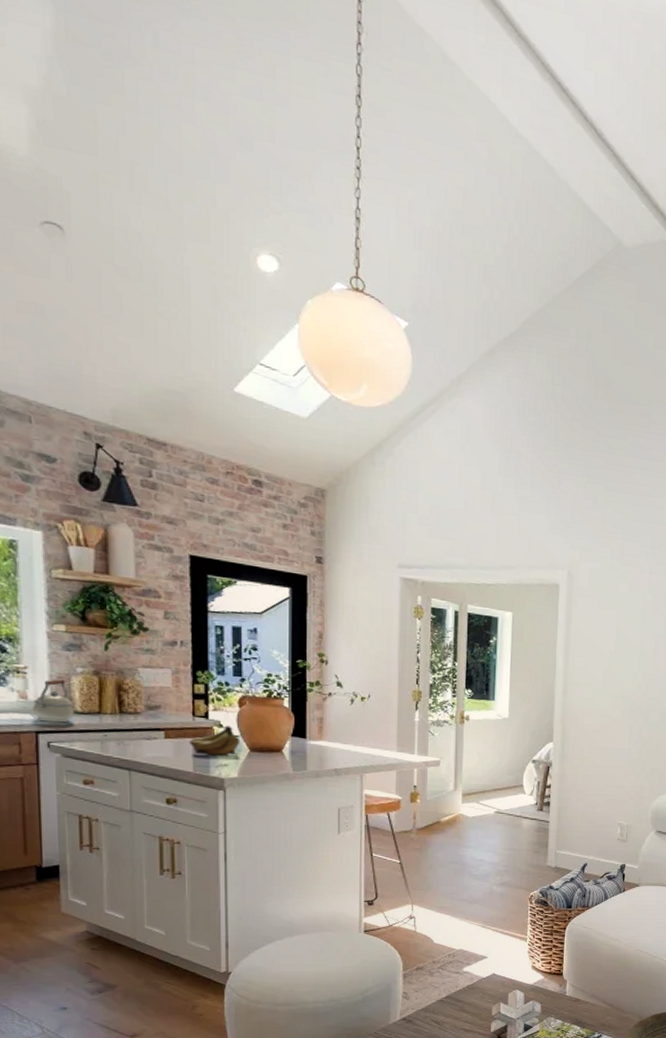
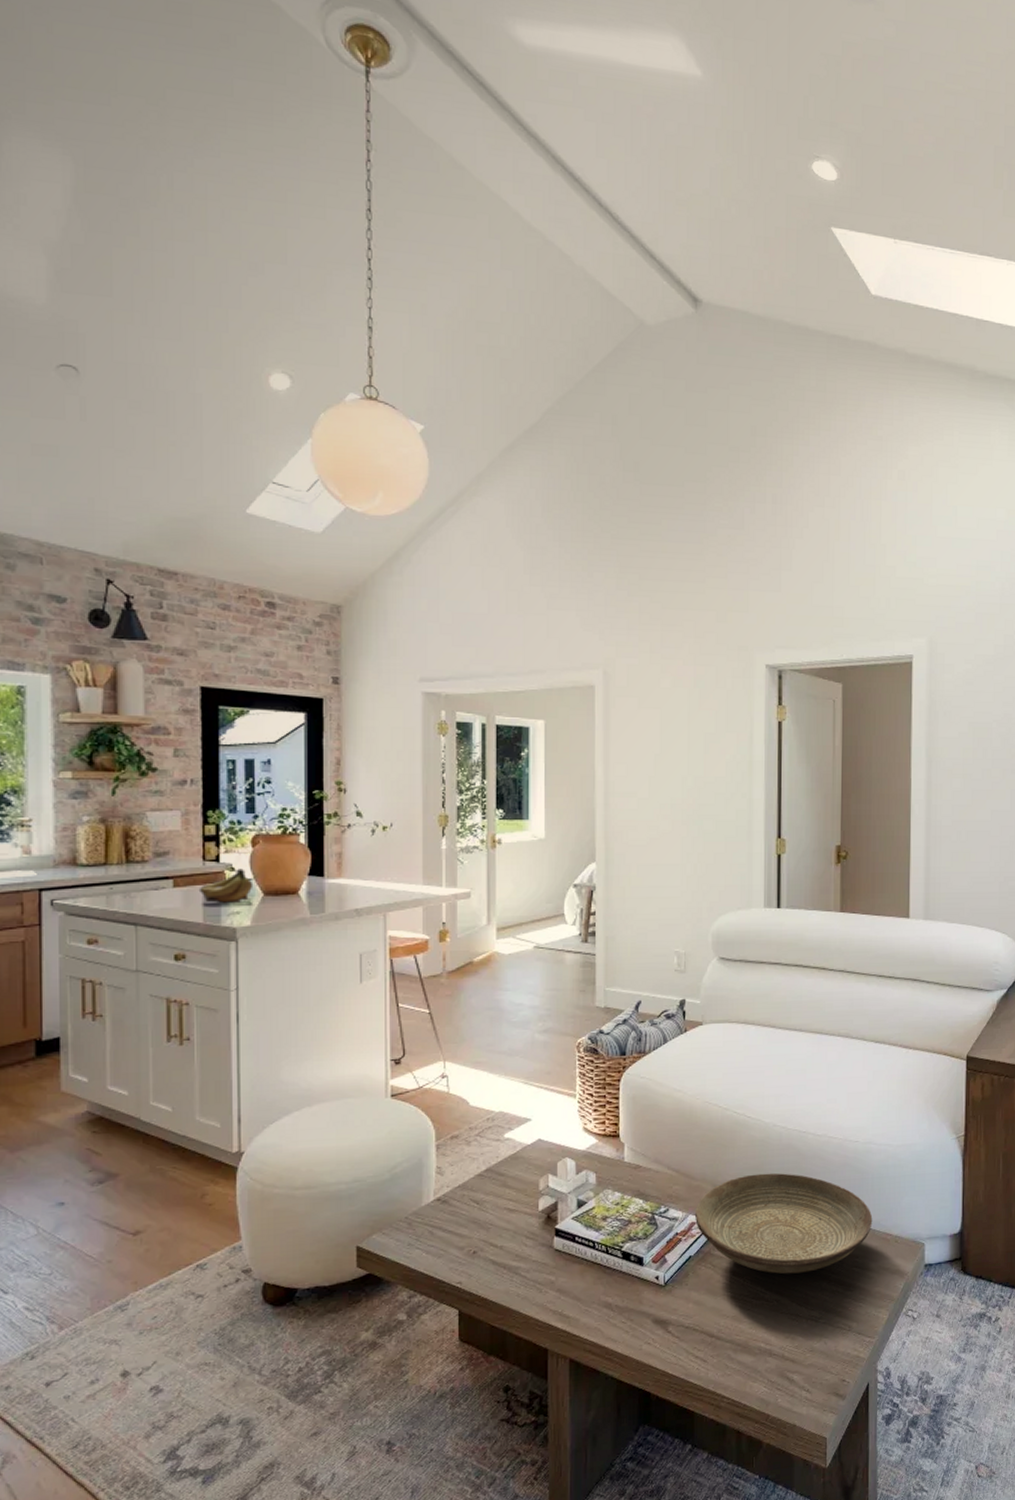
kettle: present [33,679,75,723] -> none [37,830,80,878]

